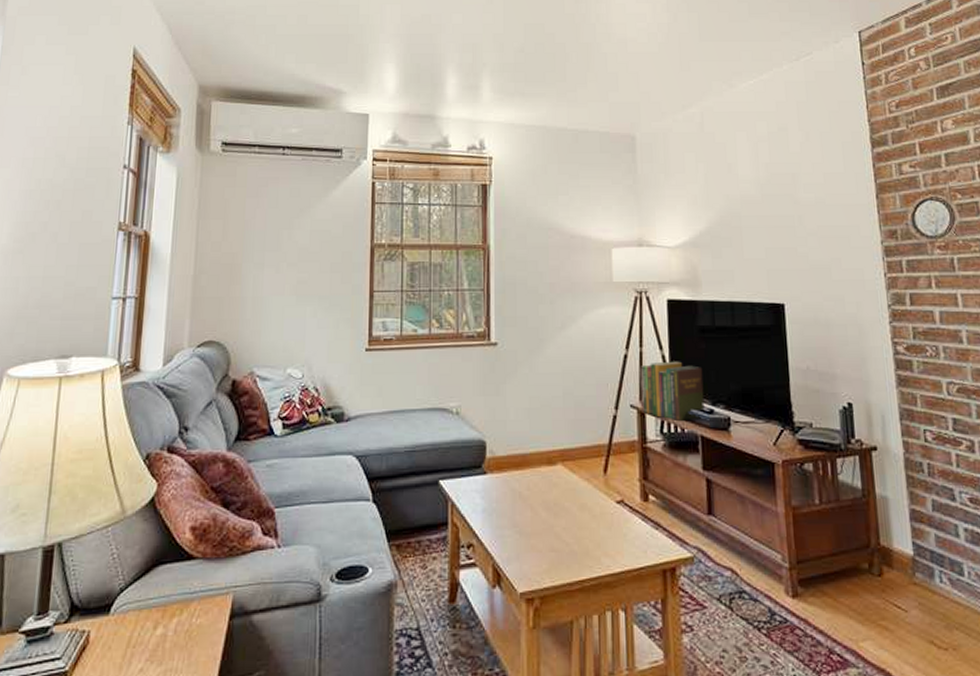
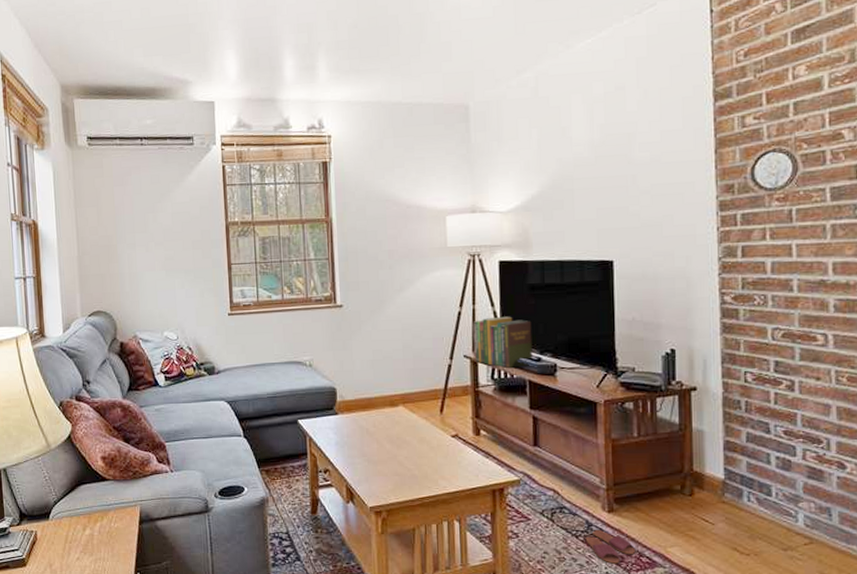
slippers: none [768,620,825,664] -> present [585,530,636,564]

